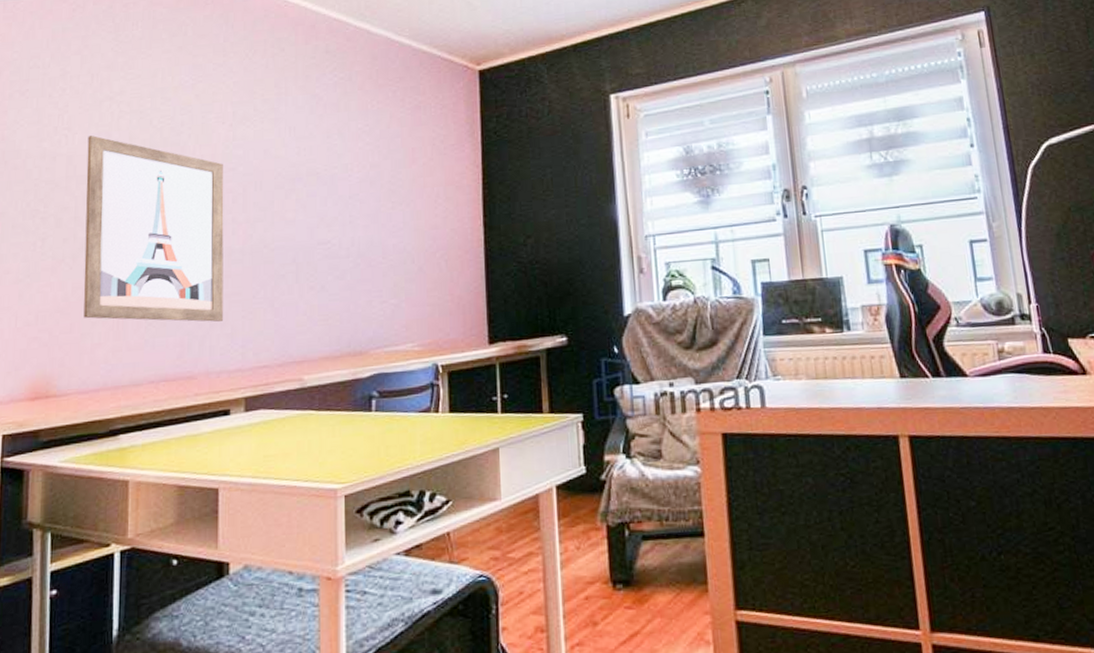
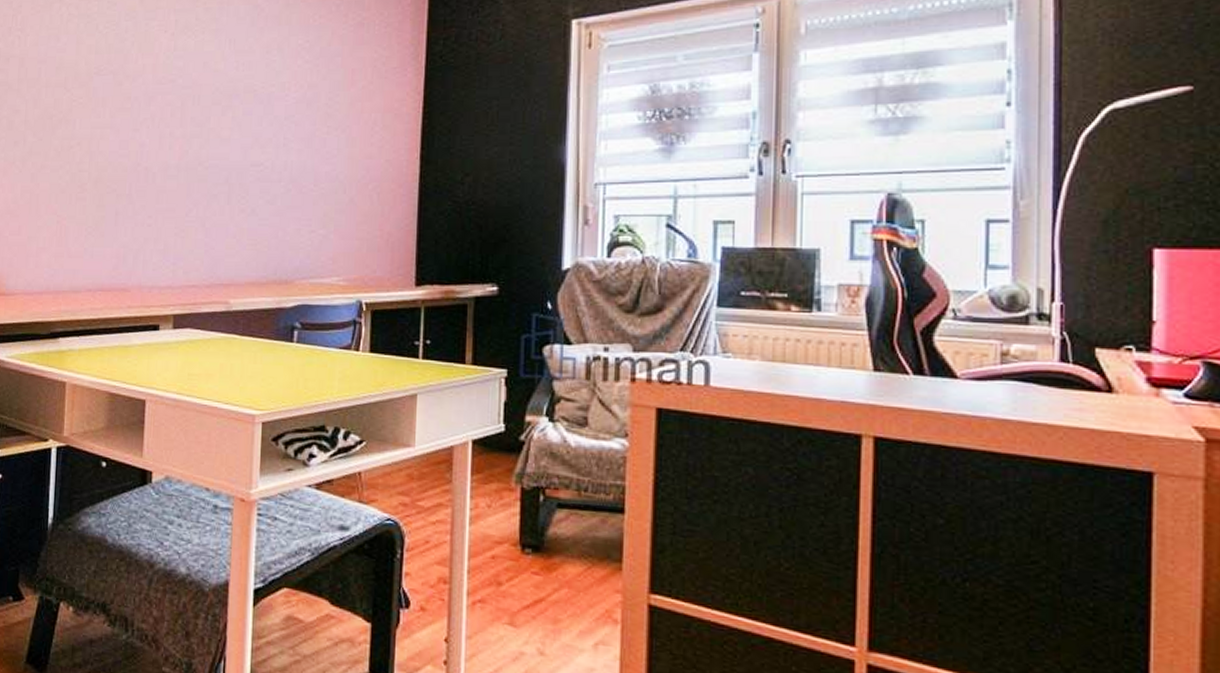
wall art: present [83,135,224,322] -> none [30,38,164,236]

